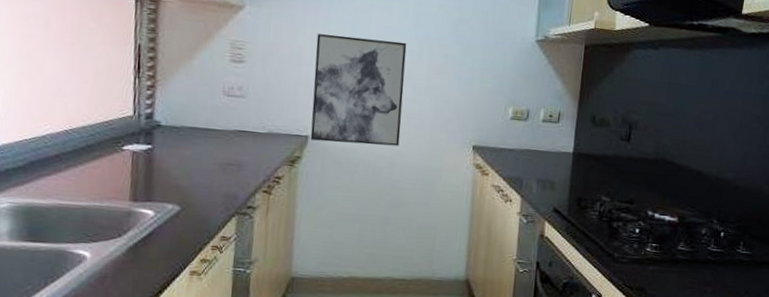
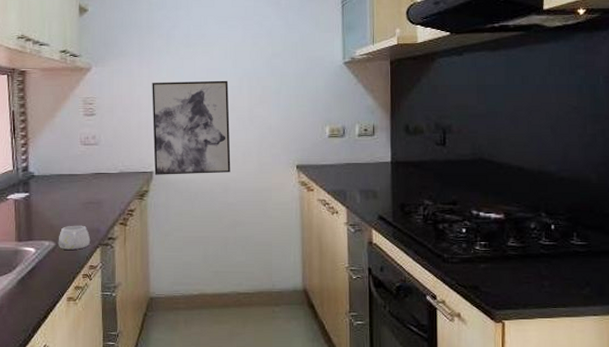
mug: none [184,188,226,217] -> present [58,225,91,250]

